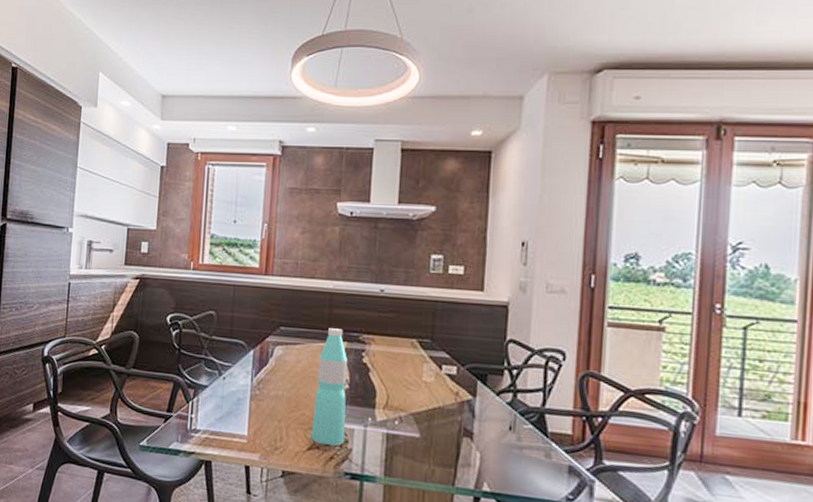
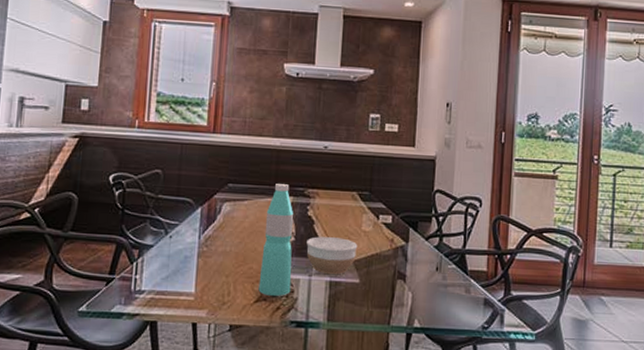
bowl: none [361,385,418,427] -> present [306,236,358,274]

